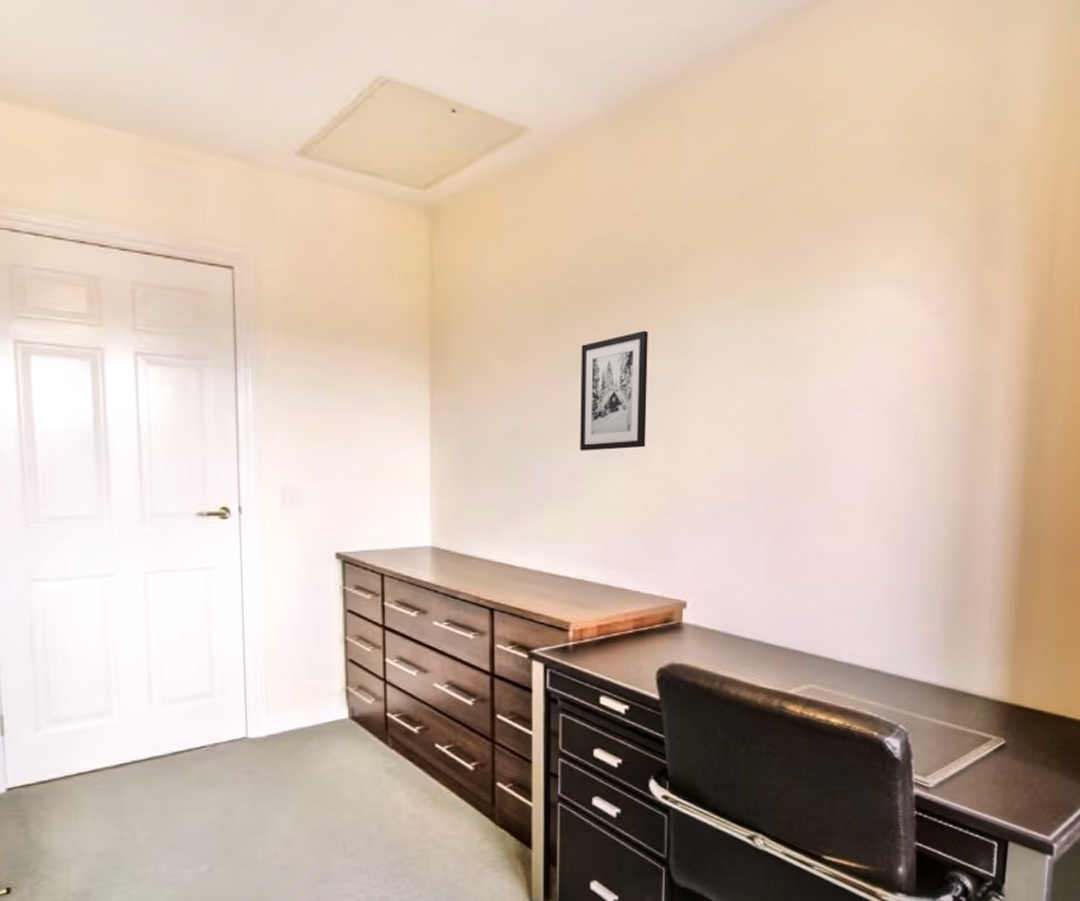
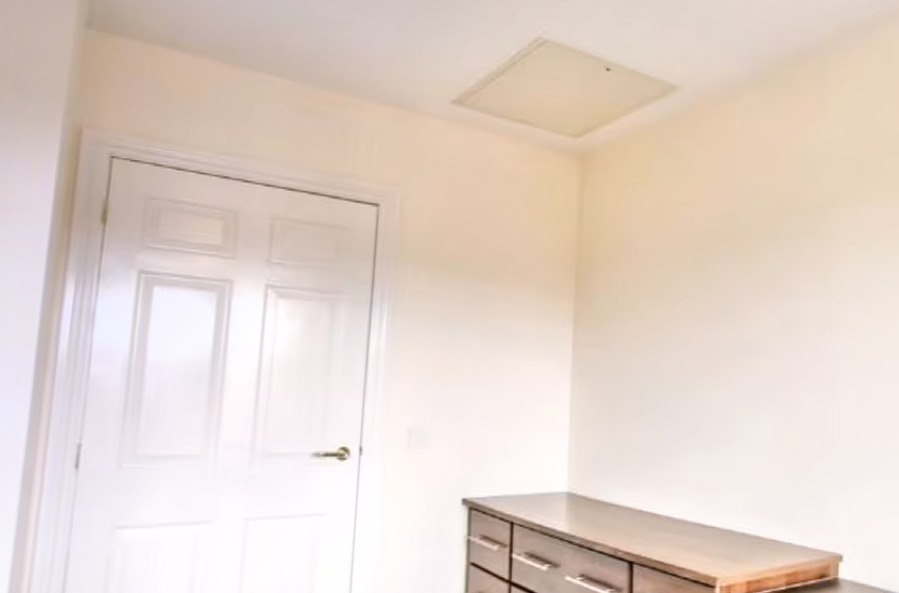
wall art: present [580,330,648,451] -> none [728,273,797,393]

